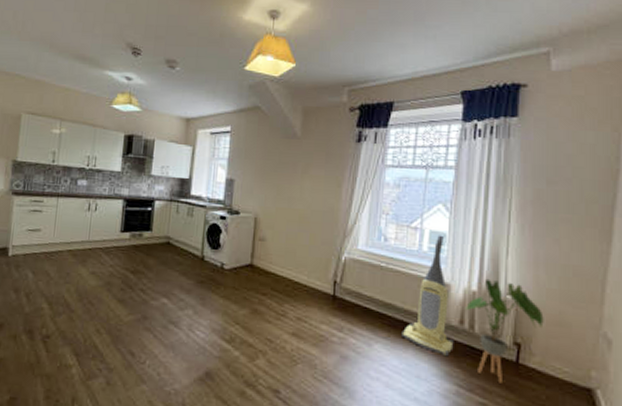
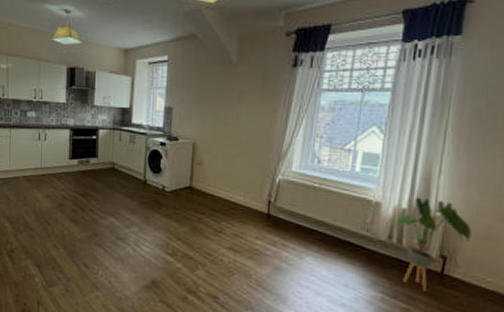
vacuum cleaner: present [401,235,454,357] -> none [332,156,382,268]

